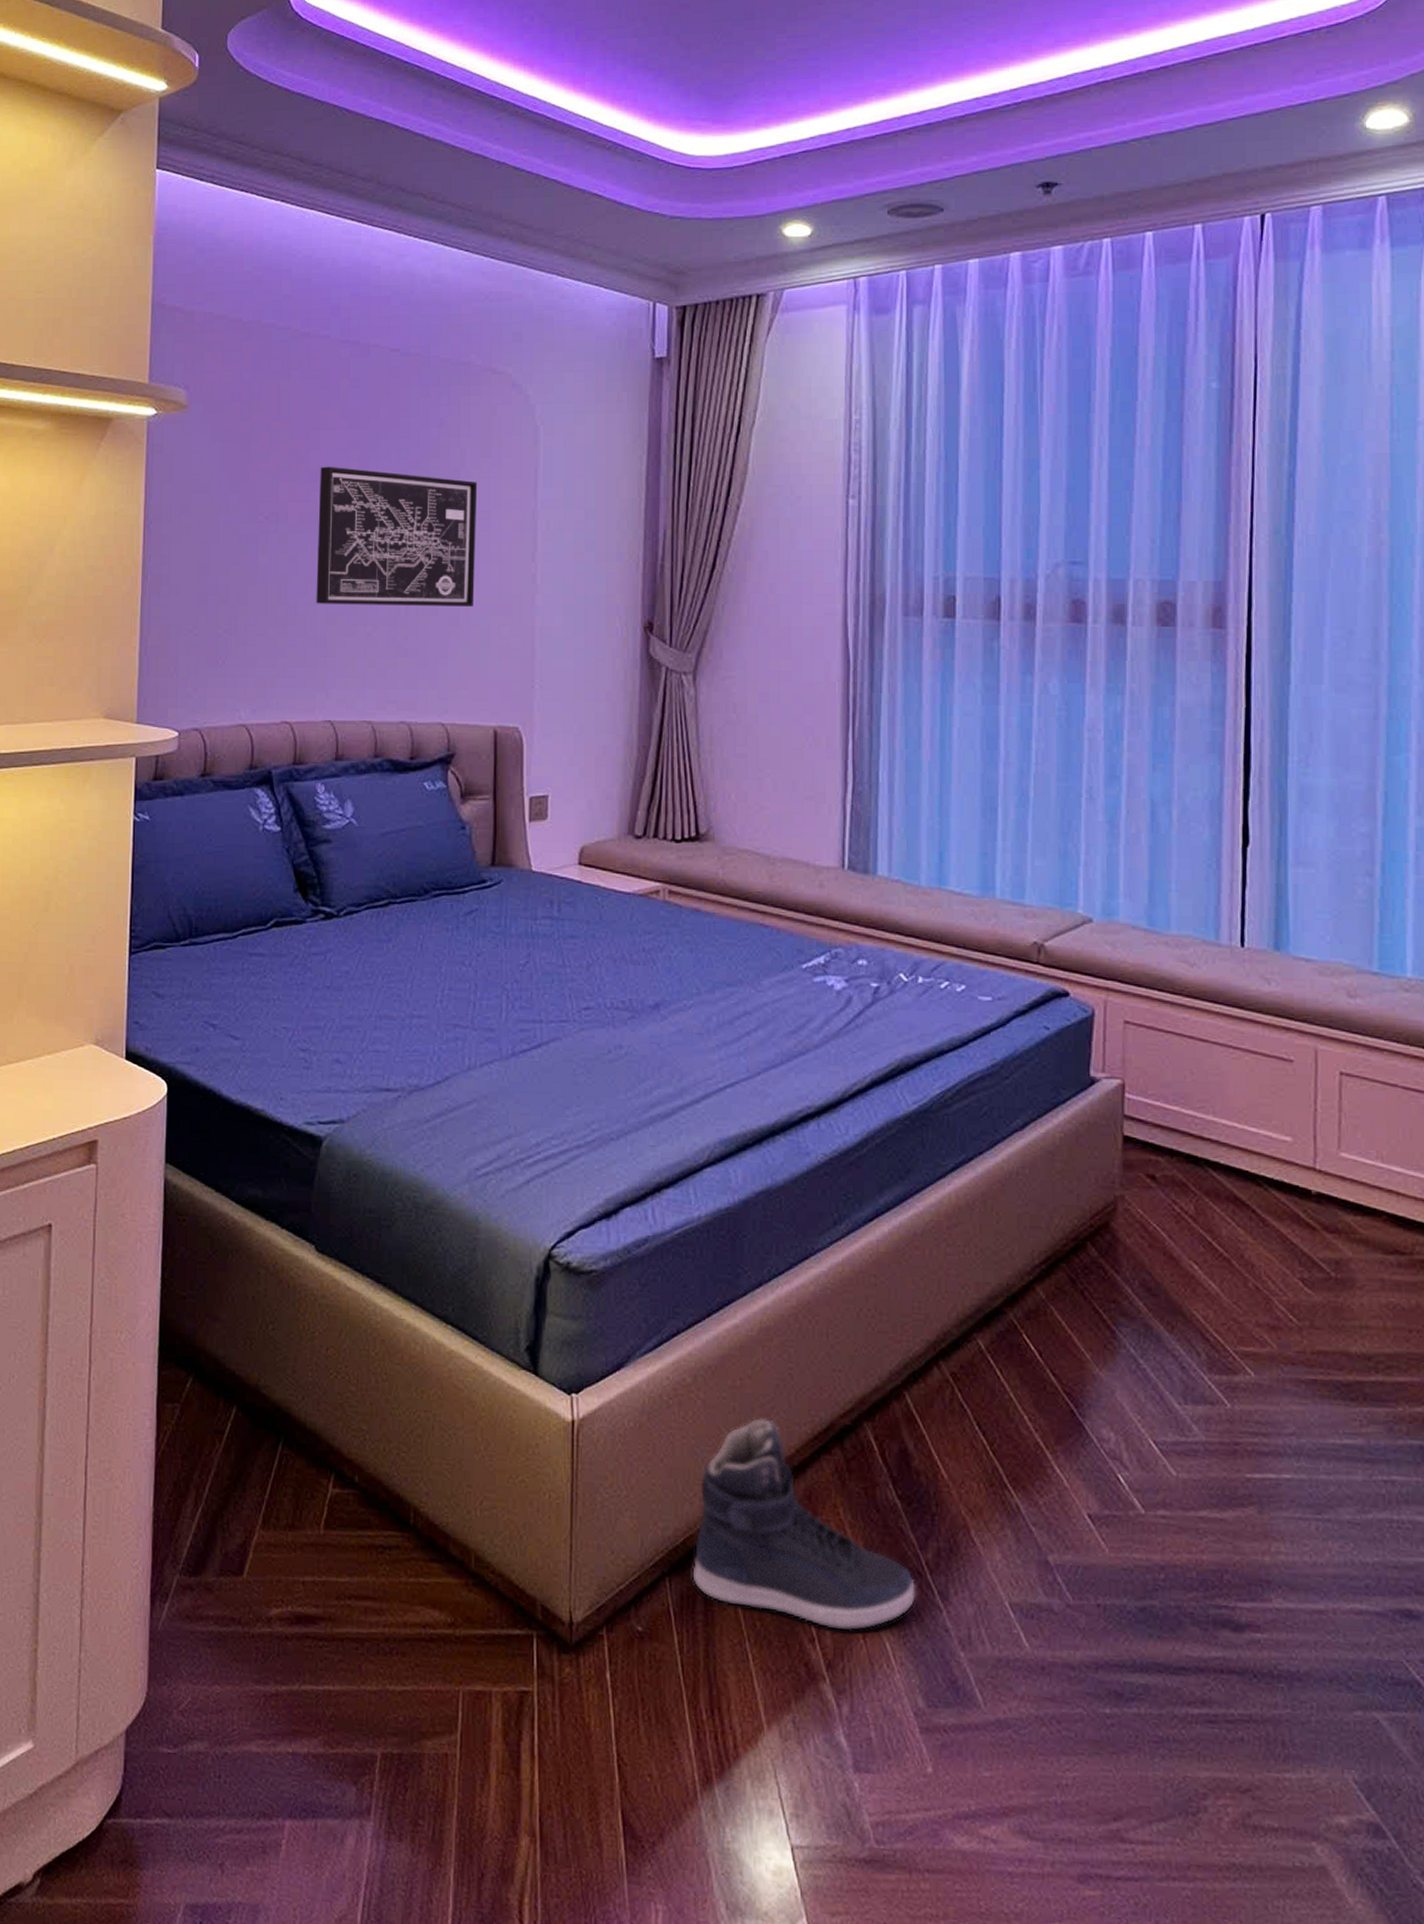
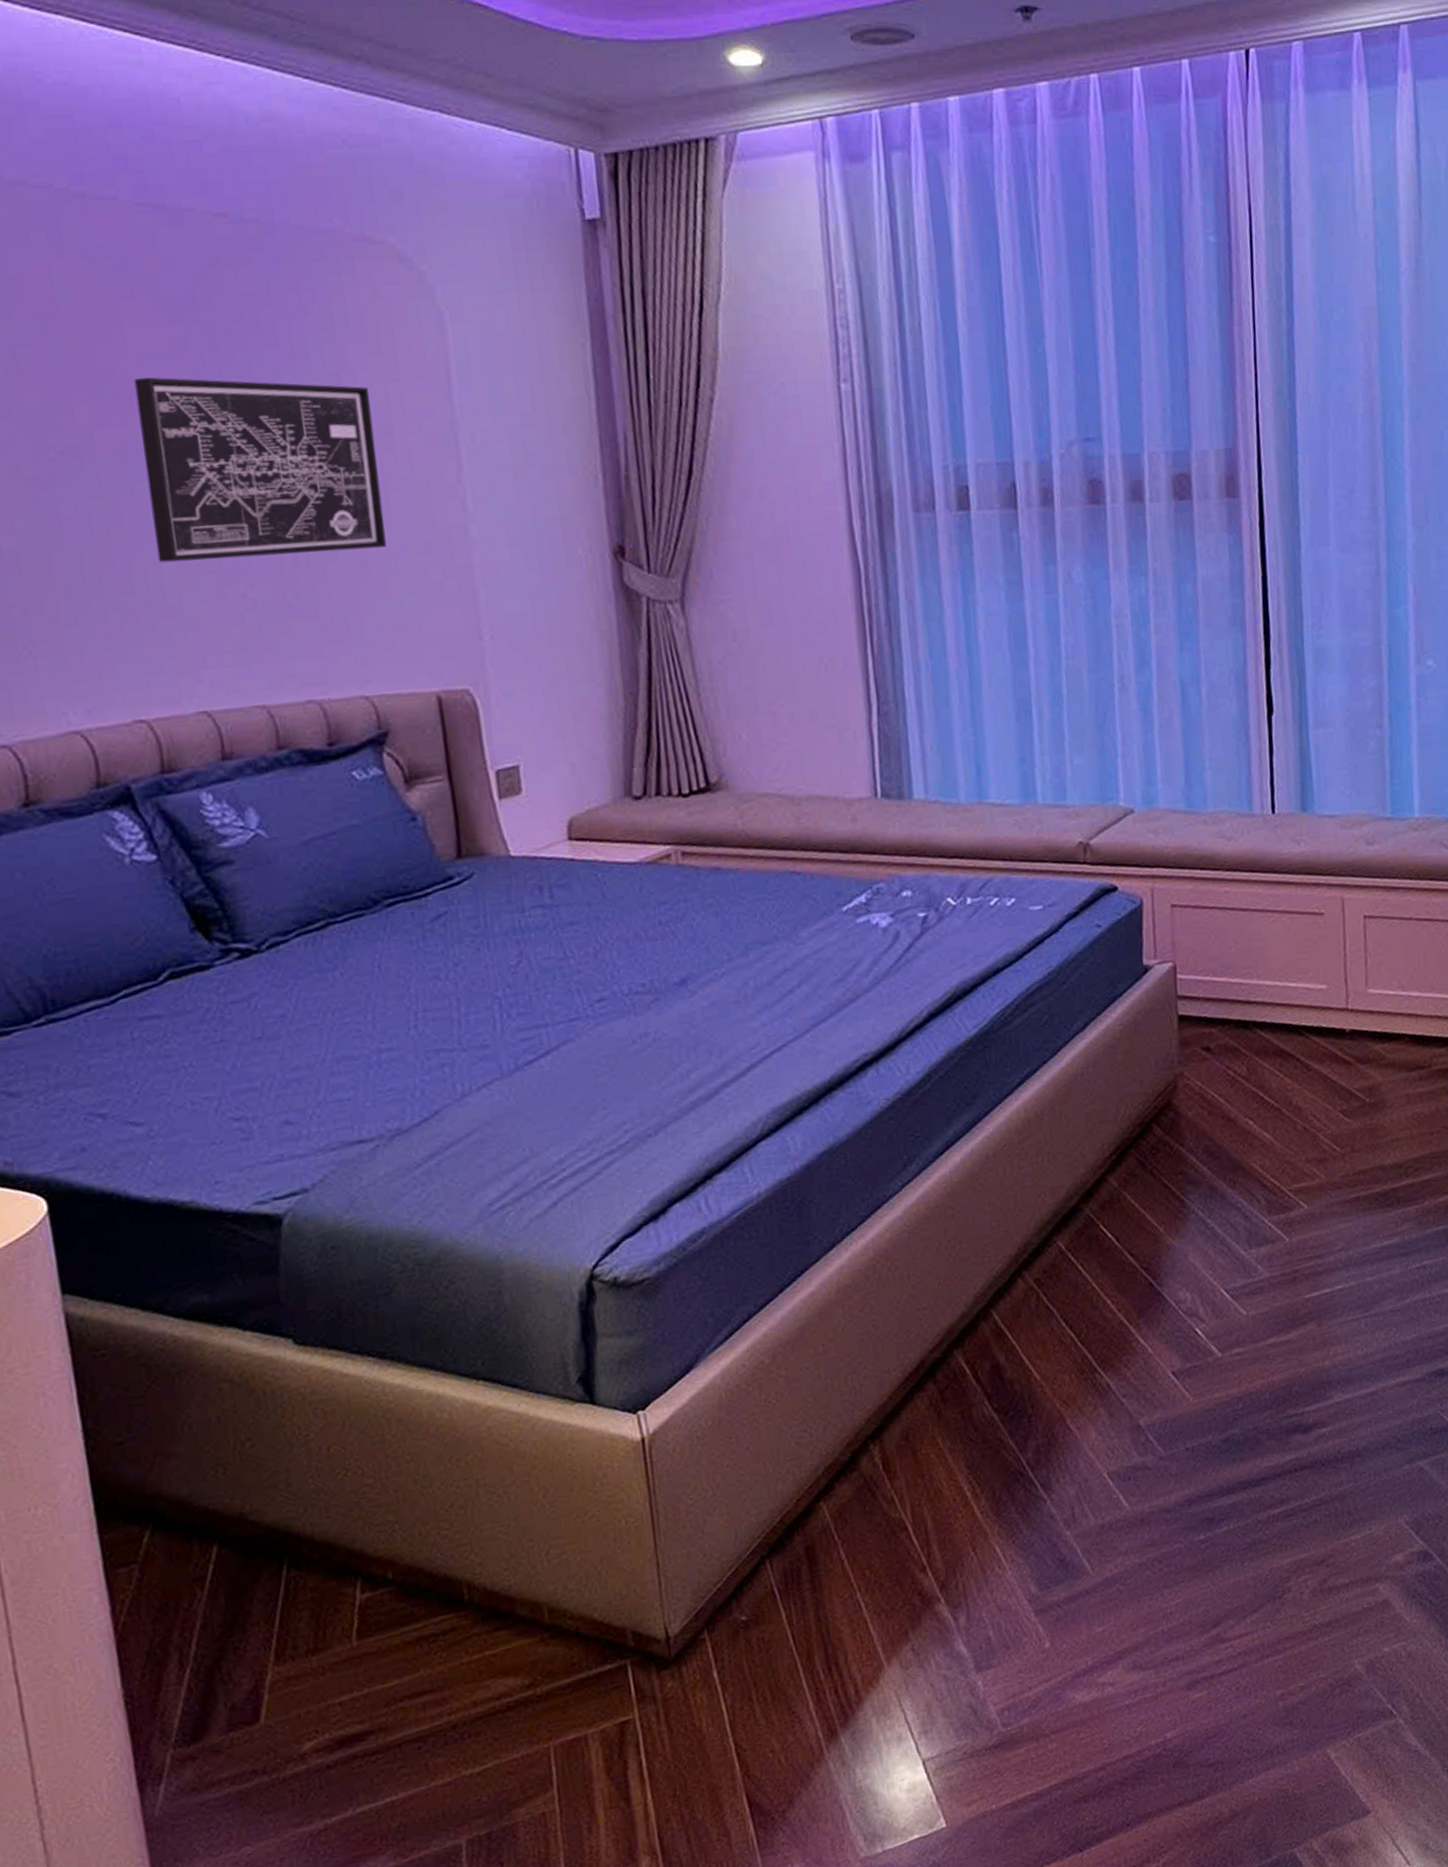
sneaker: present [692,1418,916,1631] -> none [791,1375,1020,1566]

